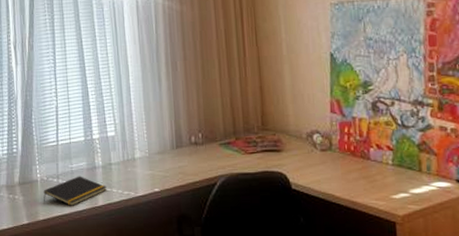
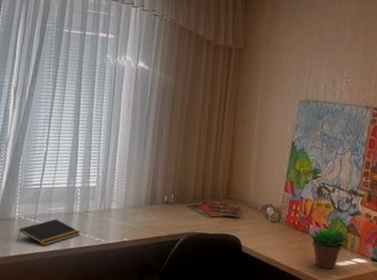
succulent plant: none [372,148,422,198] -> present [310,226,349,269]

